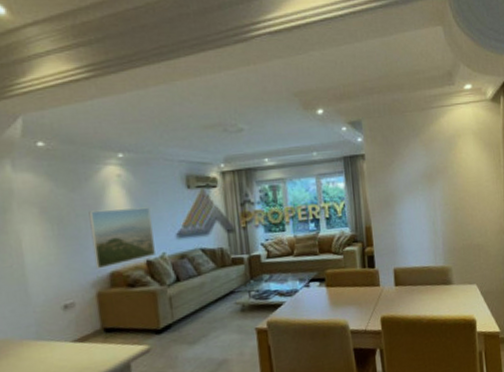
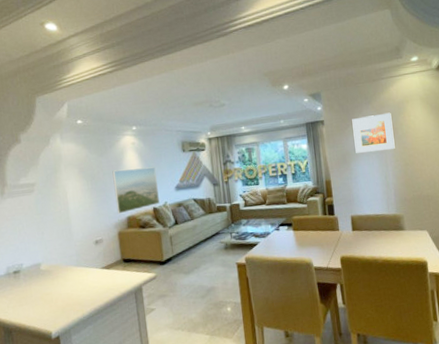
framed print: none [397,148,445,195] -> present [352,112,395,153]

